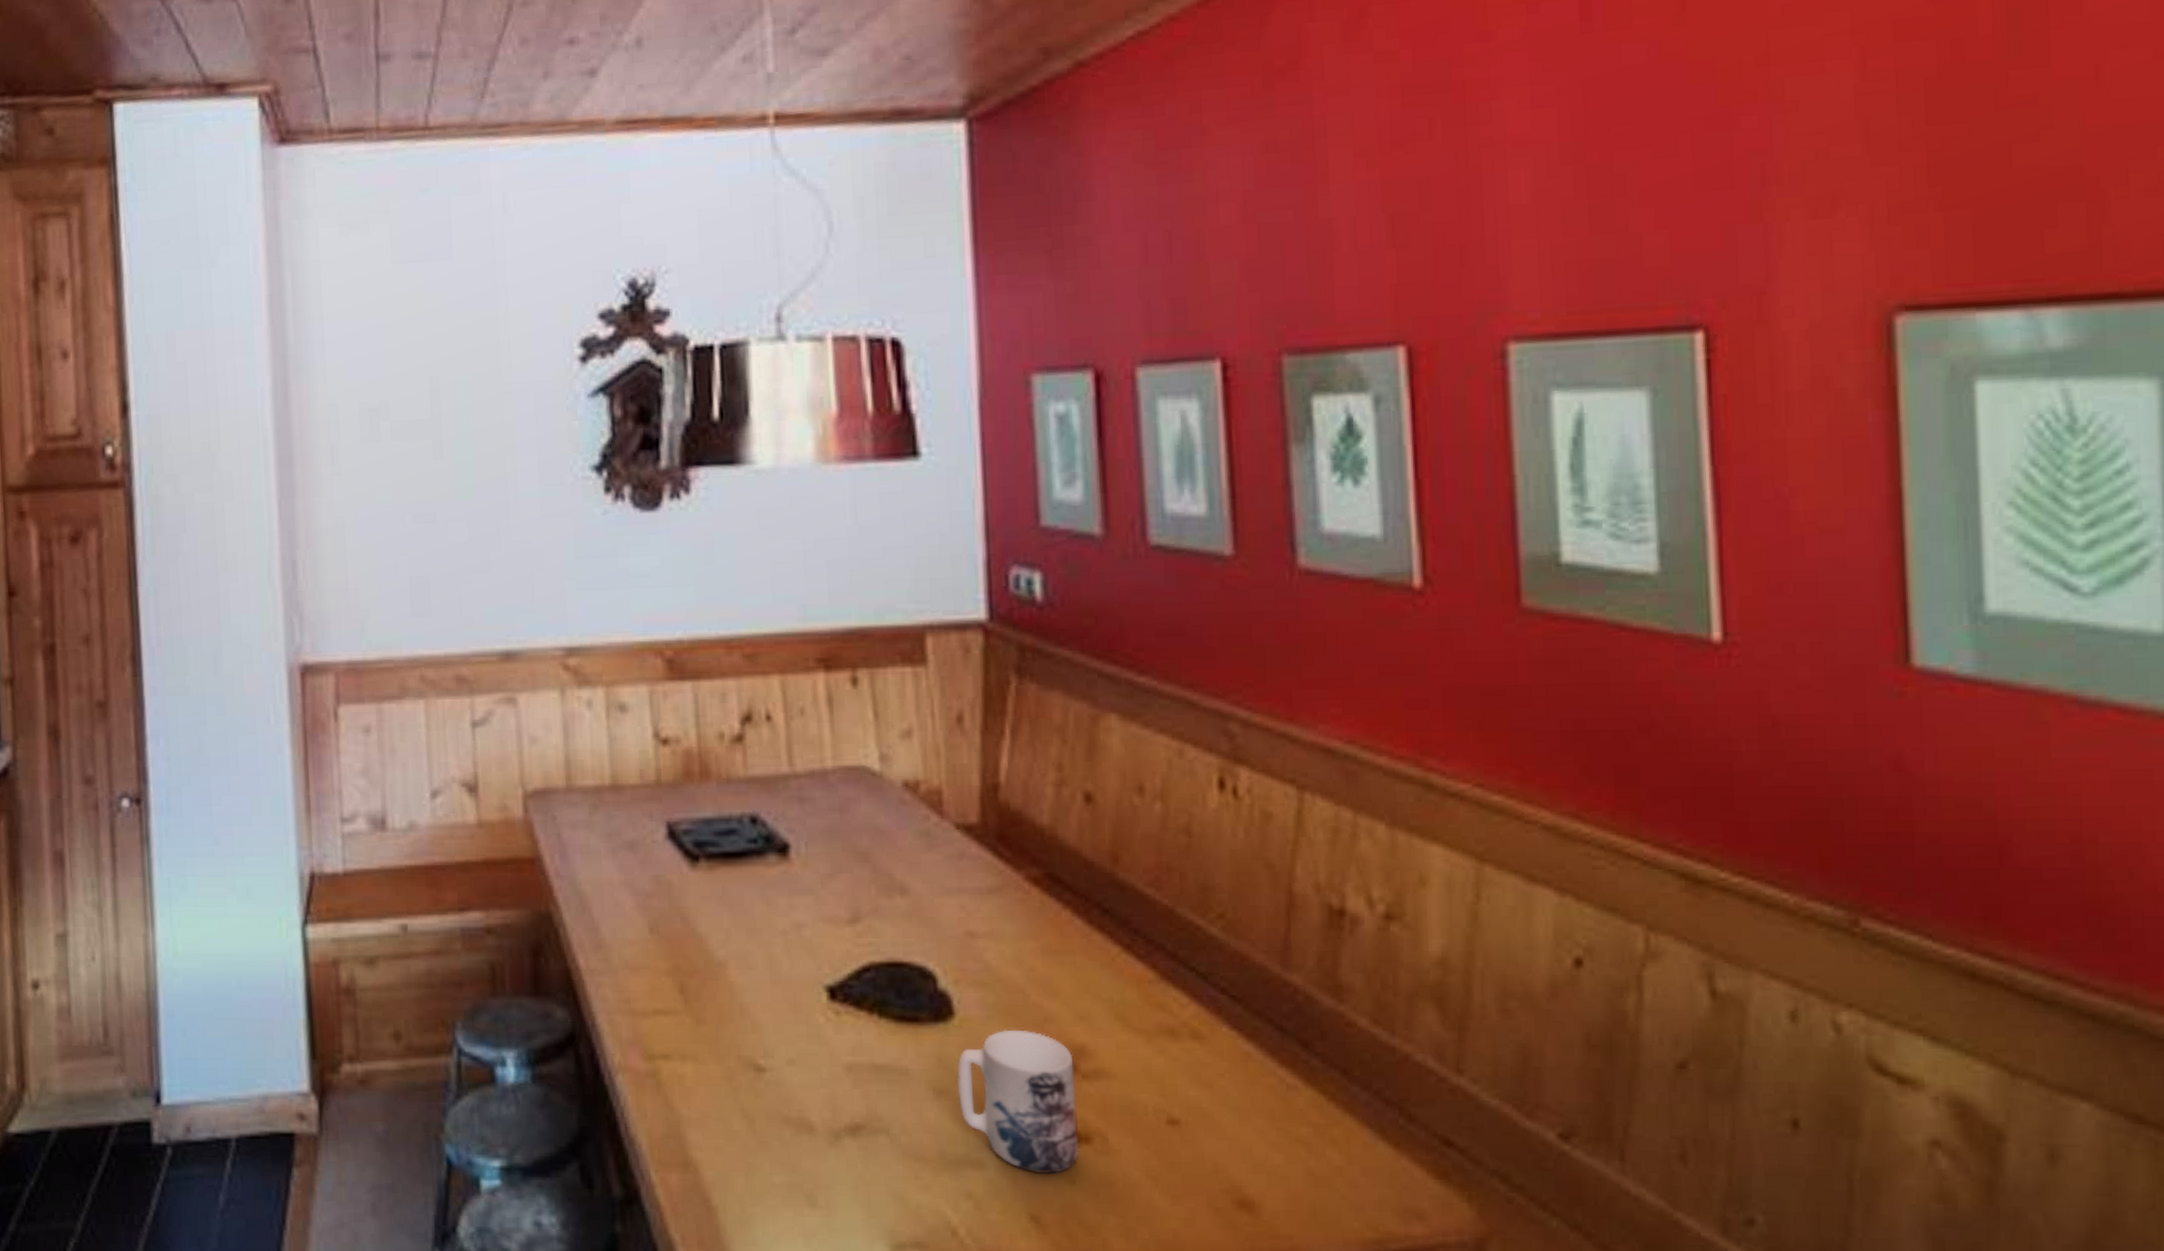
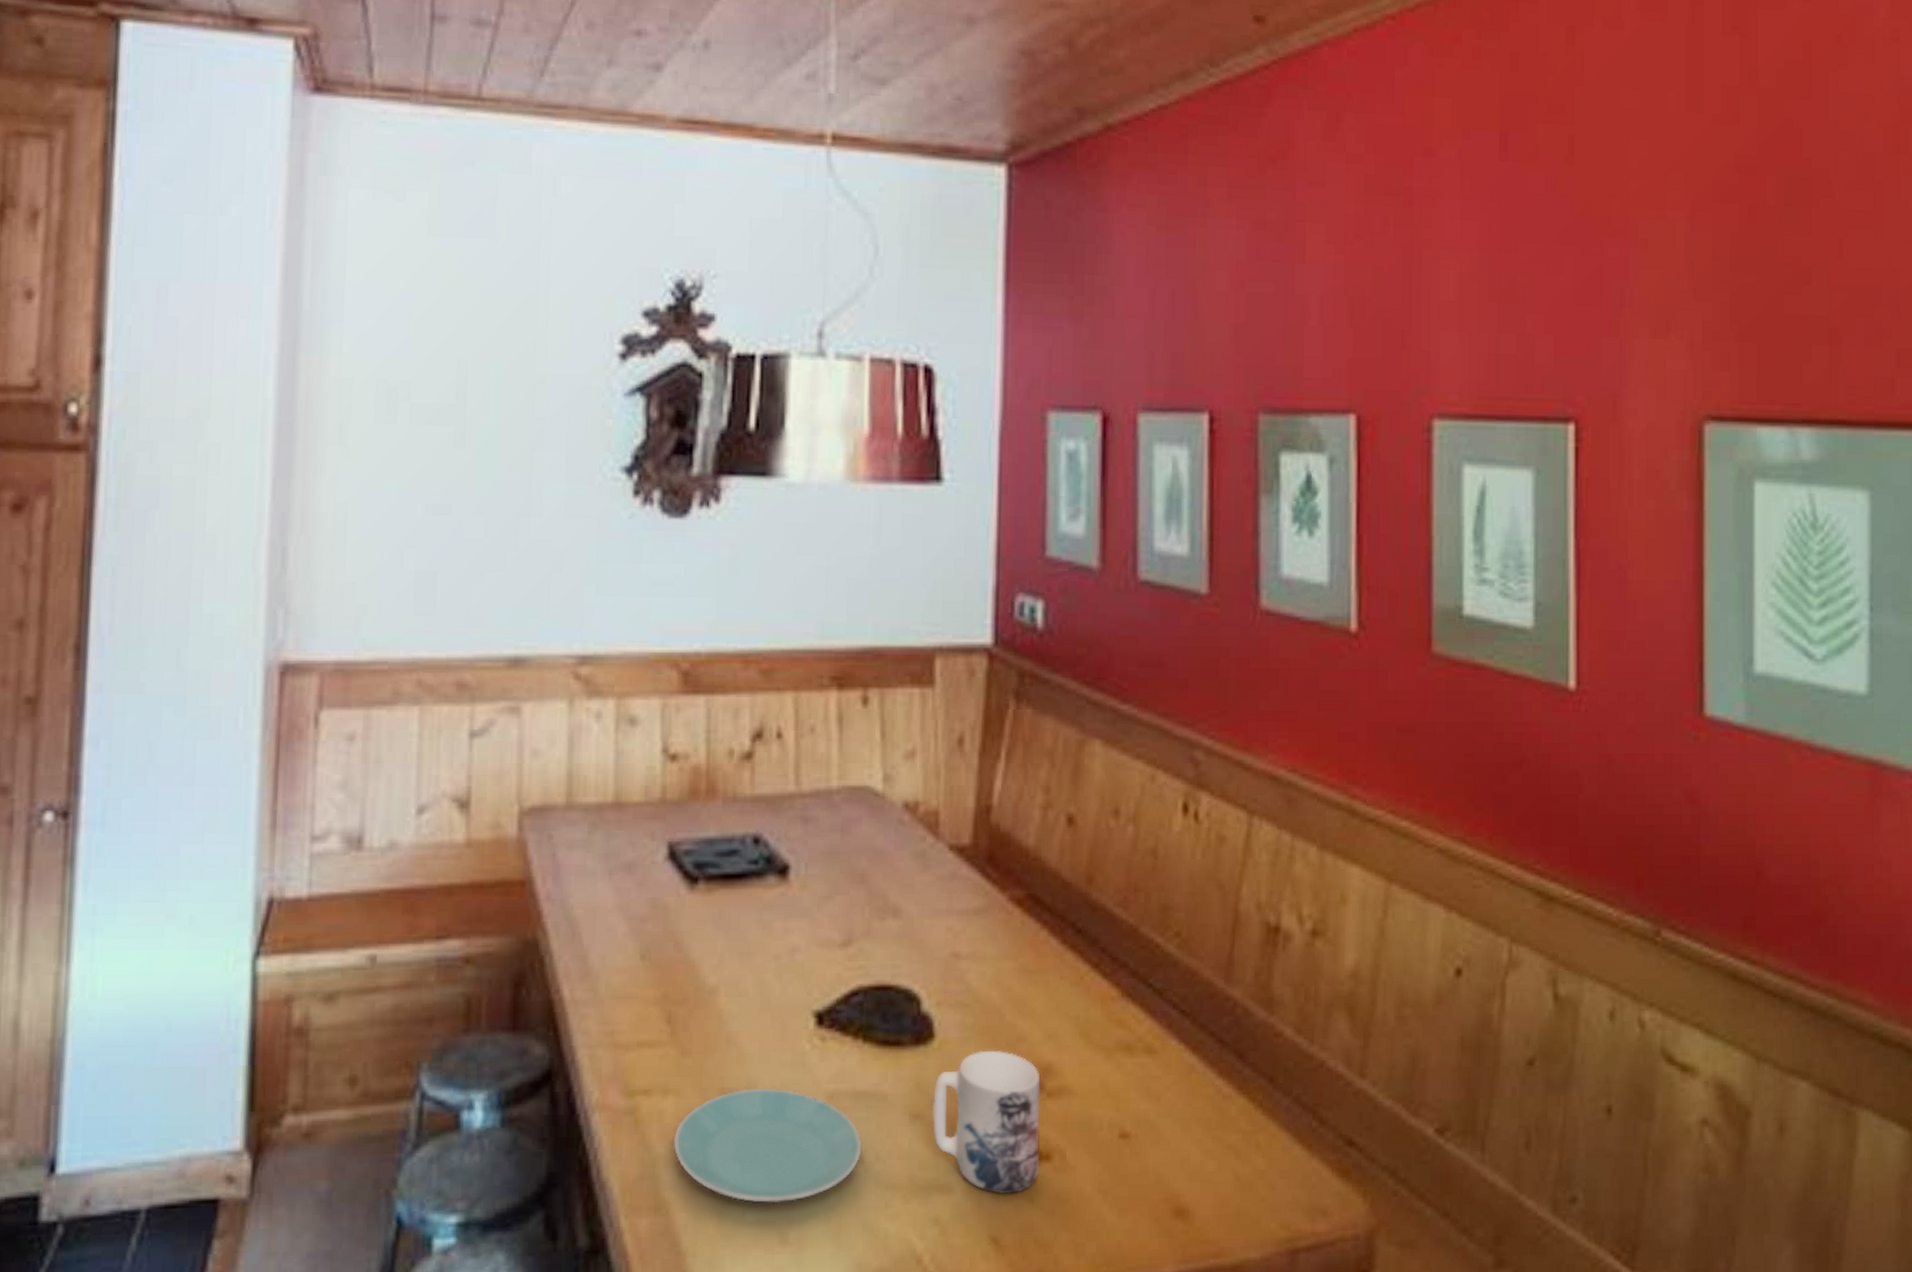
plate: none [695,1058,886,1168] -> present [673,1088,862,1204]

